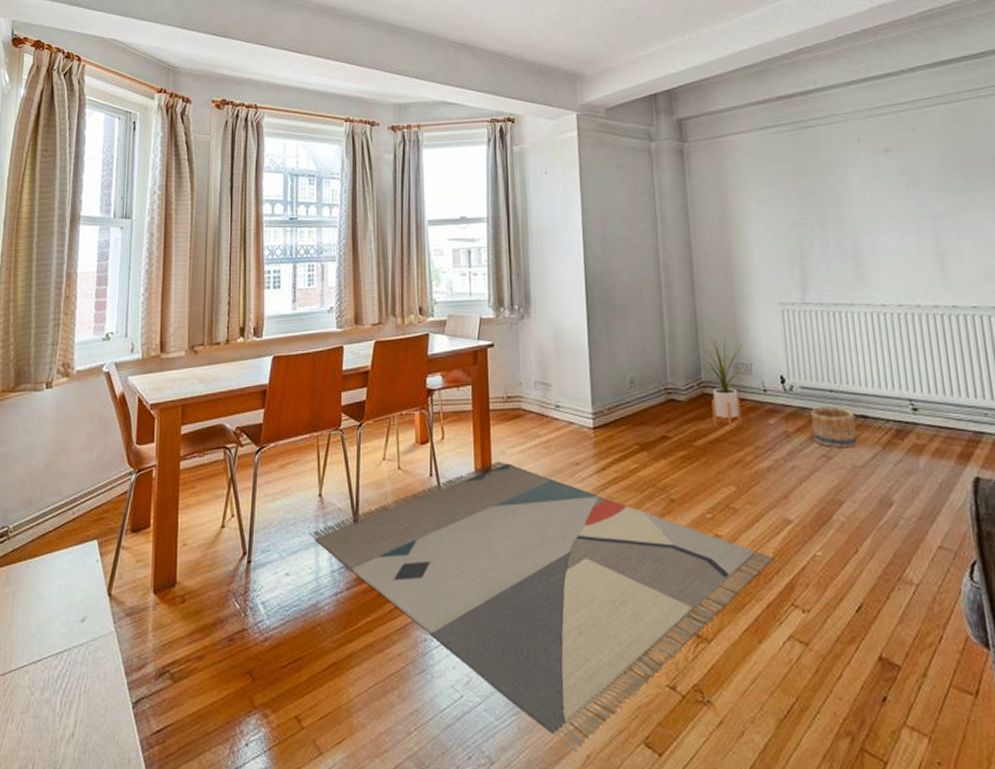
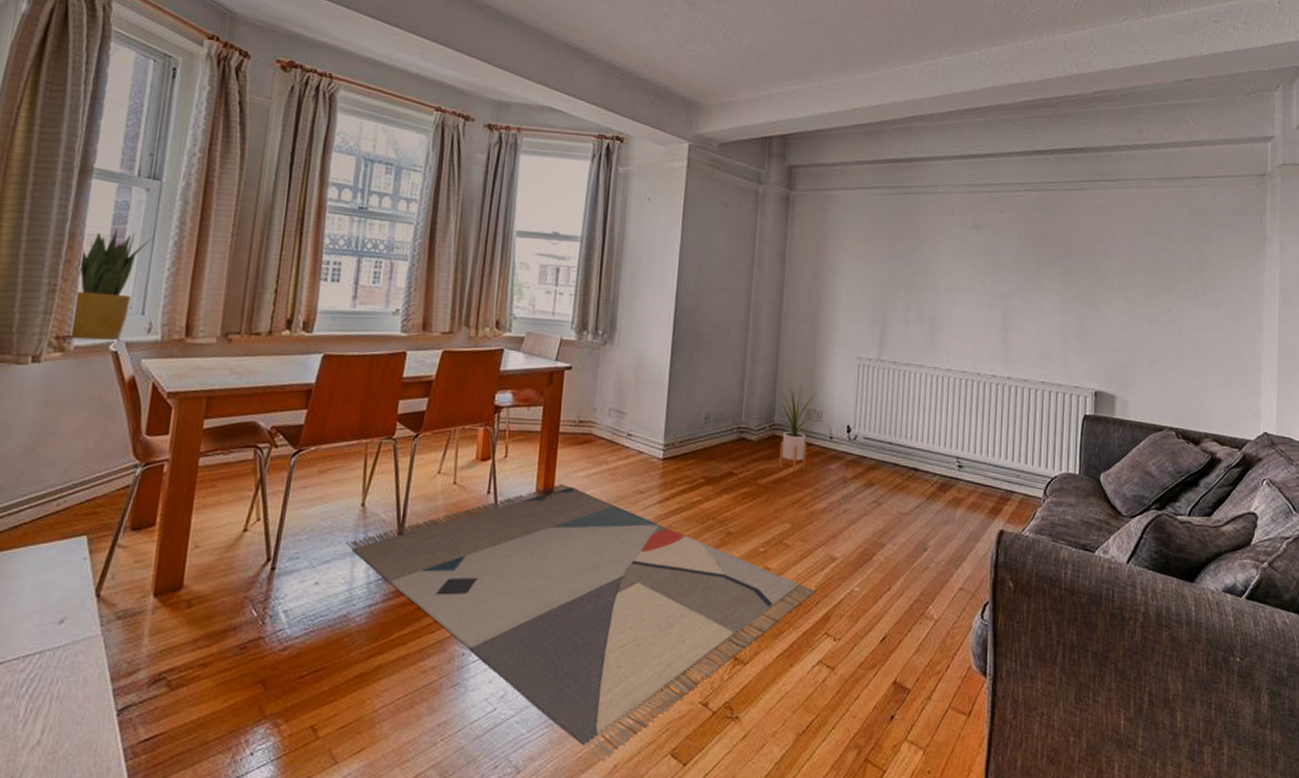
planter: none [58,266,129,365] -> present [51,230,153,341]
basket: present [810,406,858,448] -> none [867,457,908,497]

